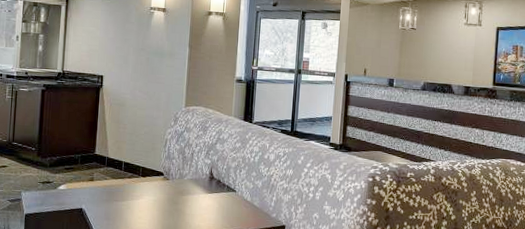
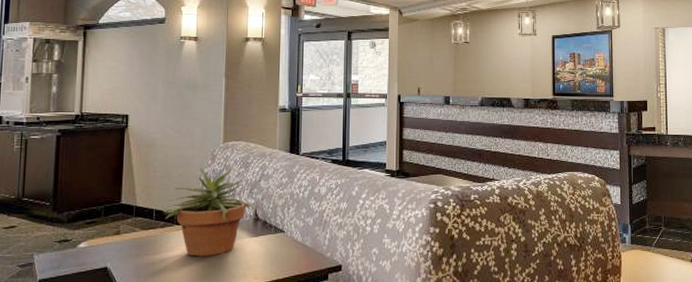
potted plant: none [131,128,214,207] -> present [164,168,259,257]

